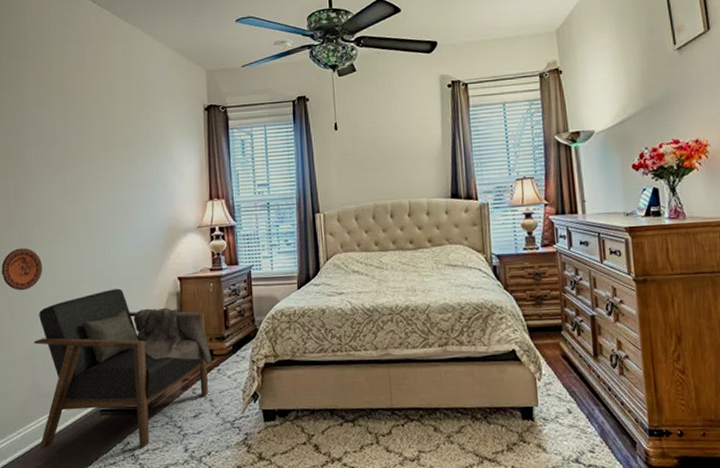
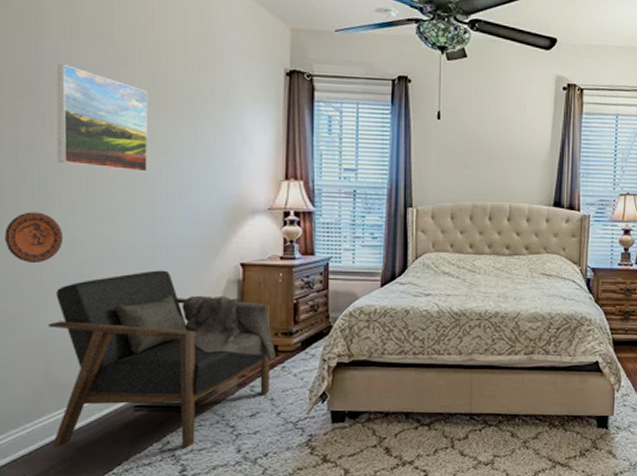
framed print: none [34,126,102,207] -> present [56,63,149,172]

